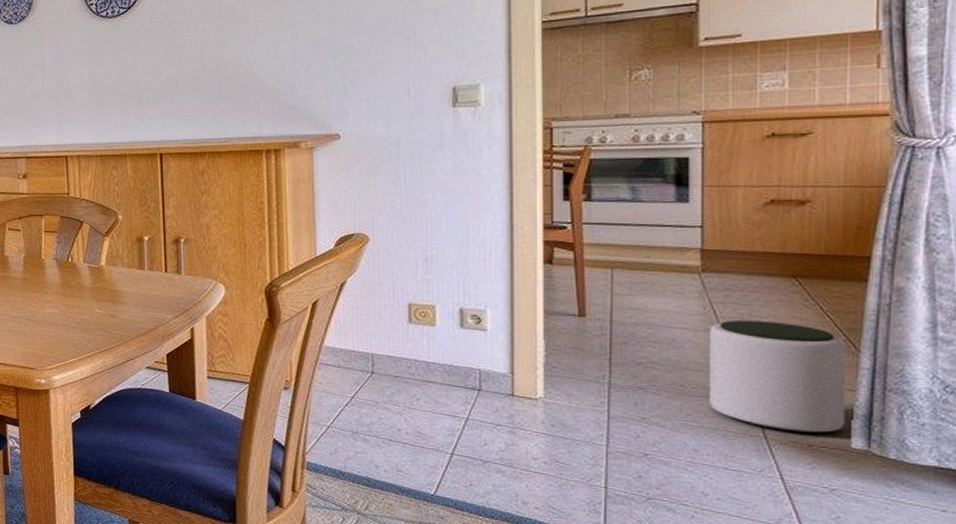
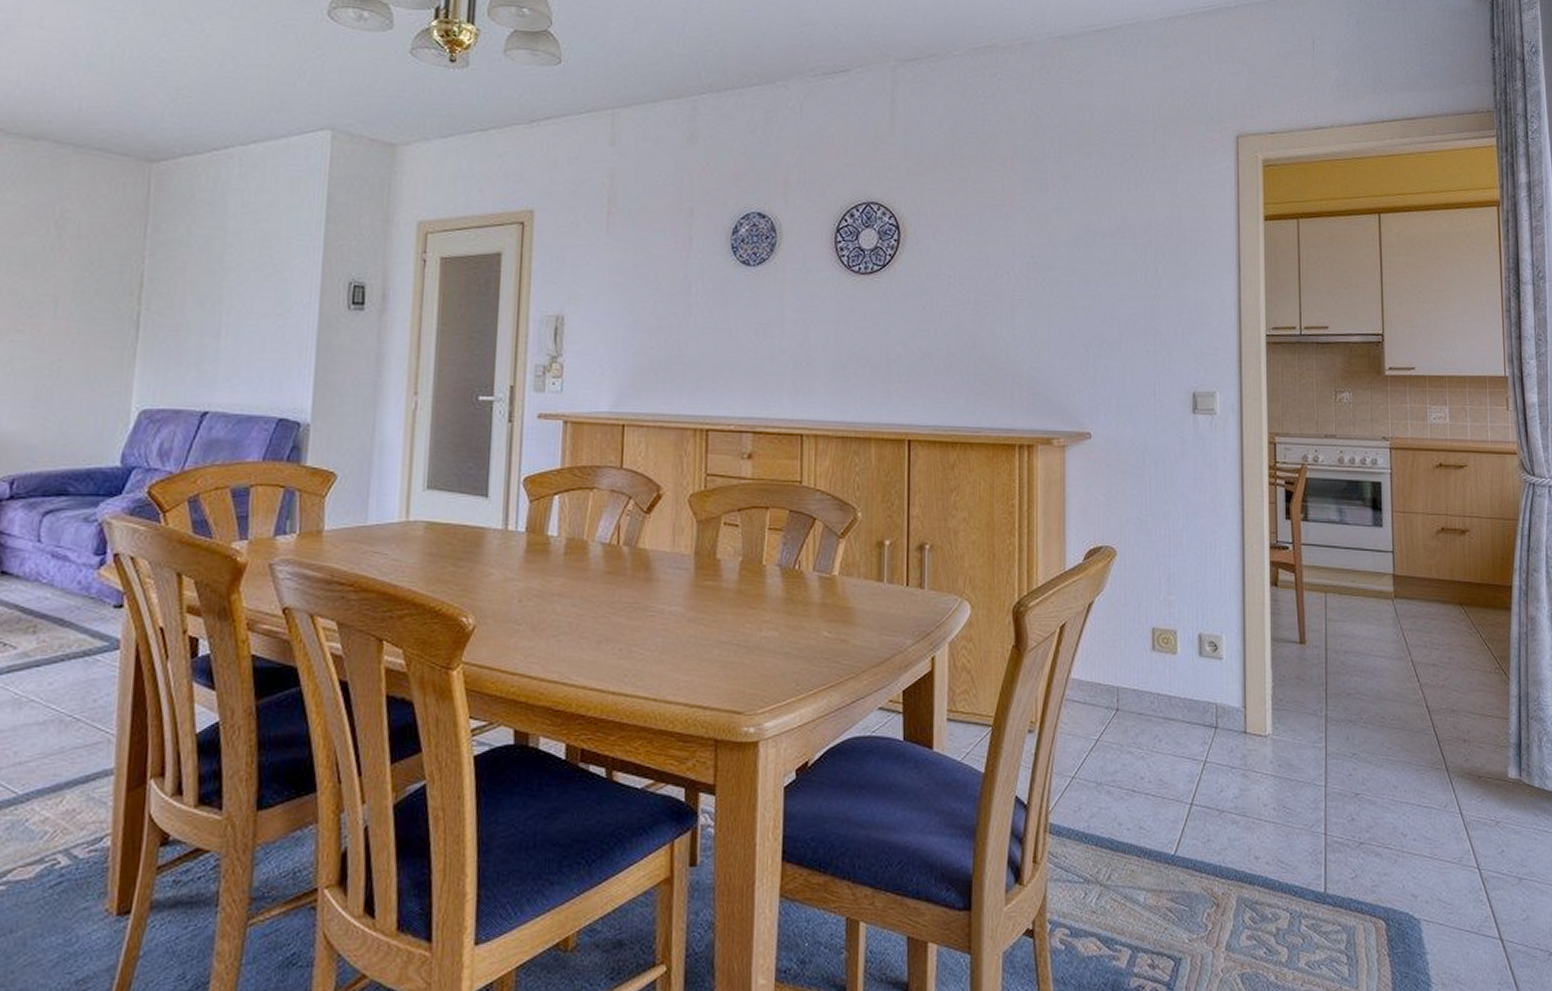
plant pot: present [710,320,847,433] -> none [1402,648,1503,764]

